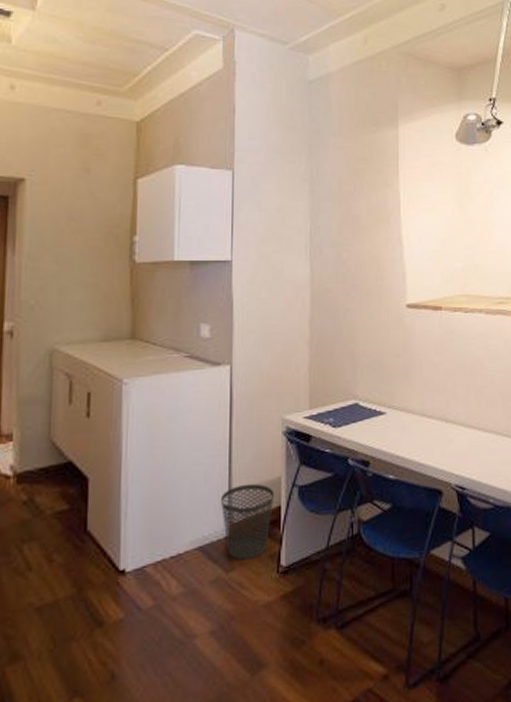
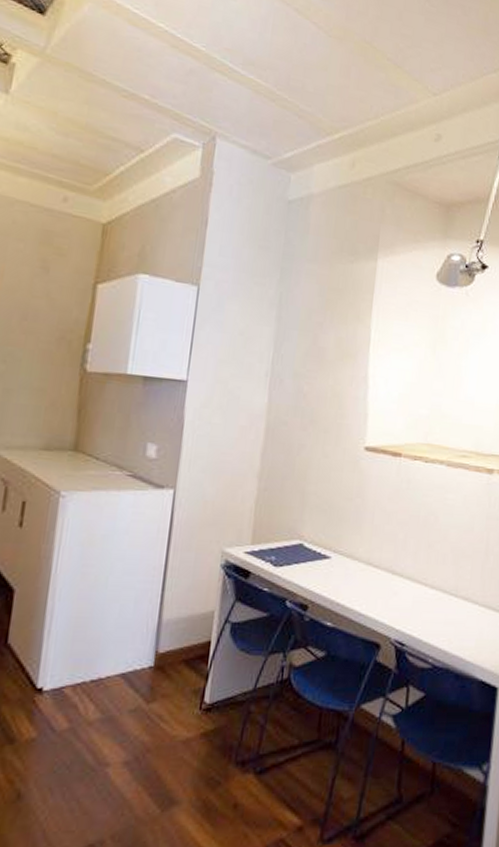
wastebasket: present [221,483,275,561] -> none [148,614,206,692]

